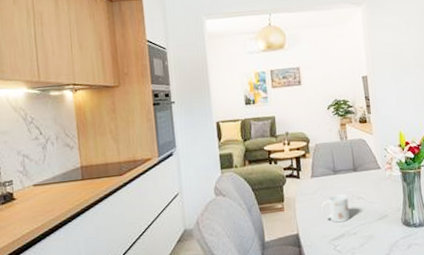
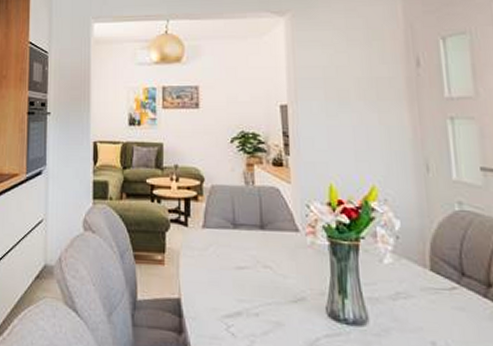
mug: present [320,194,350,224] -> none [212,256,252,297]

